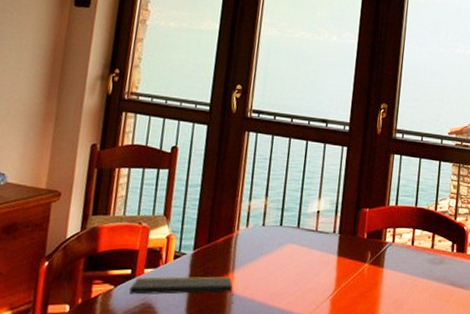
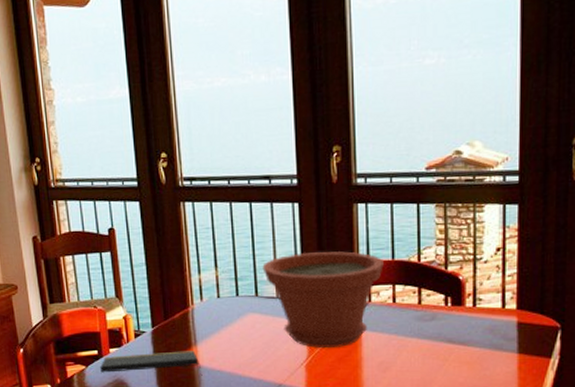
plant pot: none [307,192,409,283] -> present [262,251,384,348]

